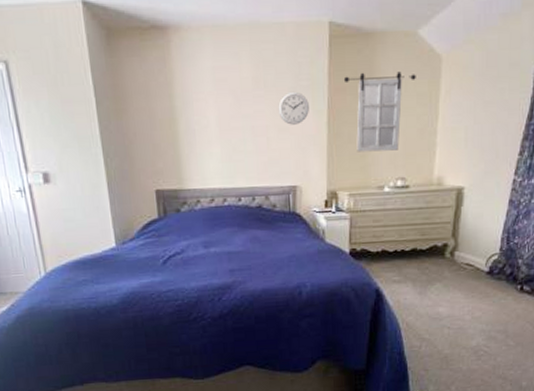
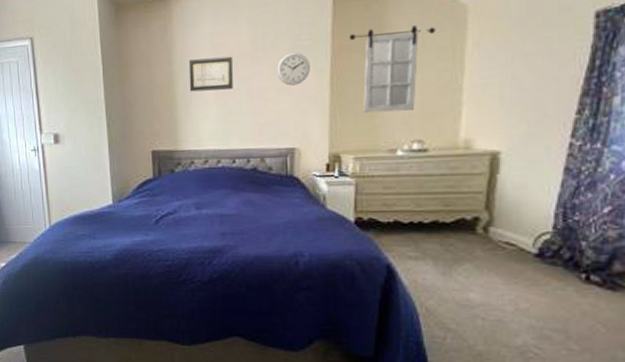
wall art: none [190,93,237,129] -> present [188,56,234,92]

